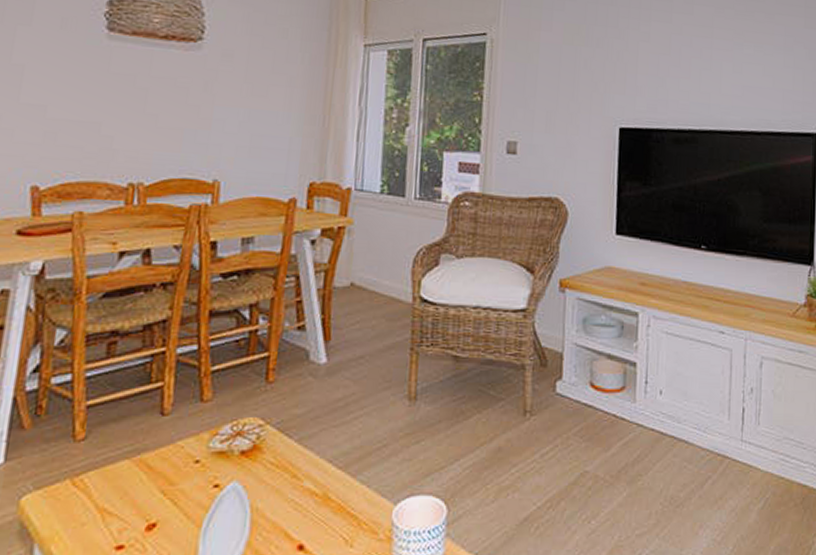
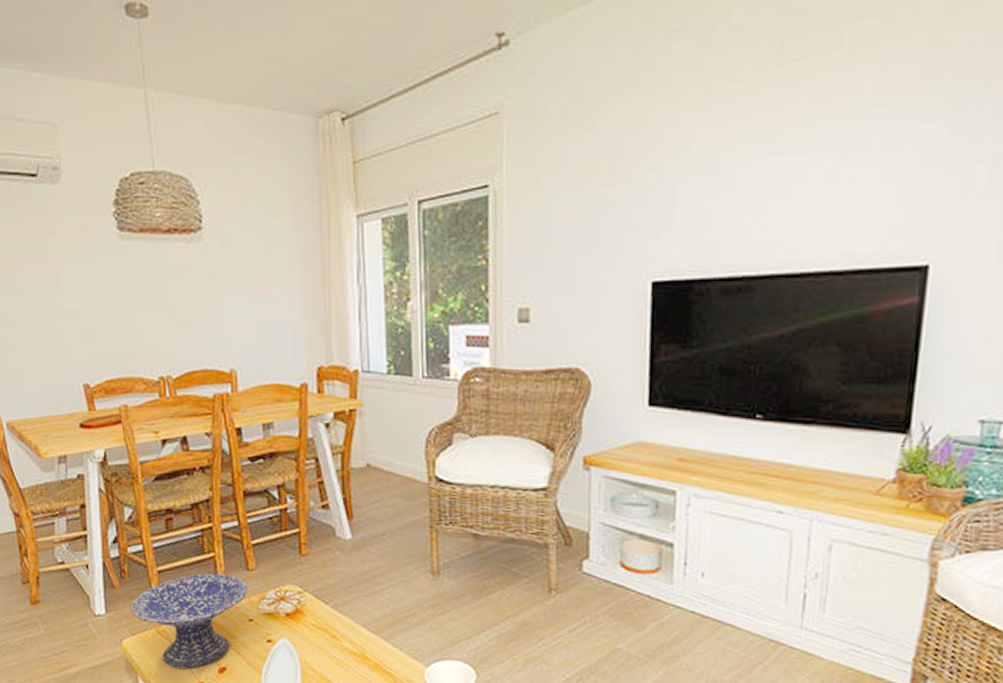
decorative bowl: none [41,406,199,528] -> present [131,573,248,669]

